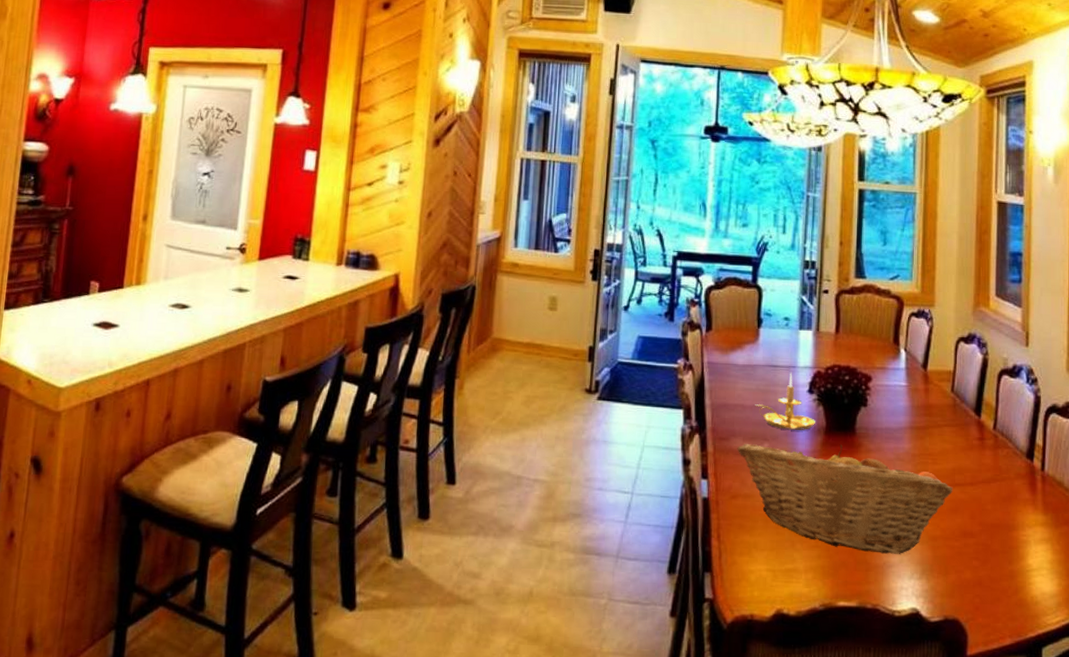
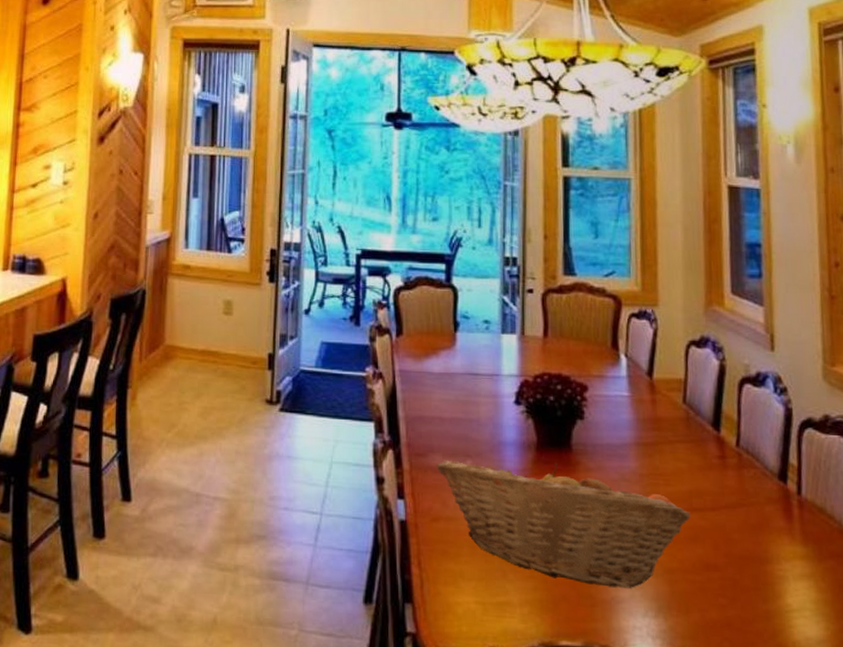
candle holder: present [755,373,816,430] -> none [454,382,526,446]

